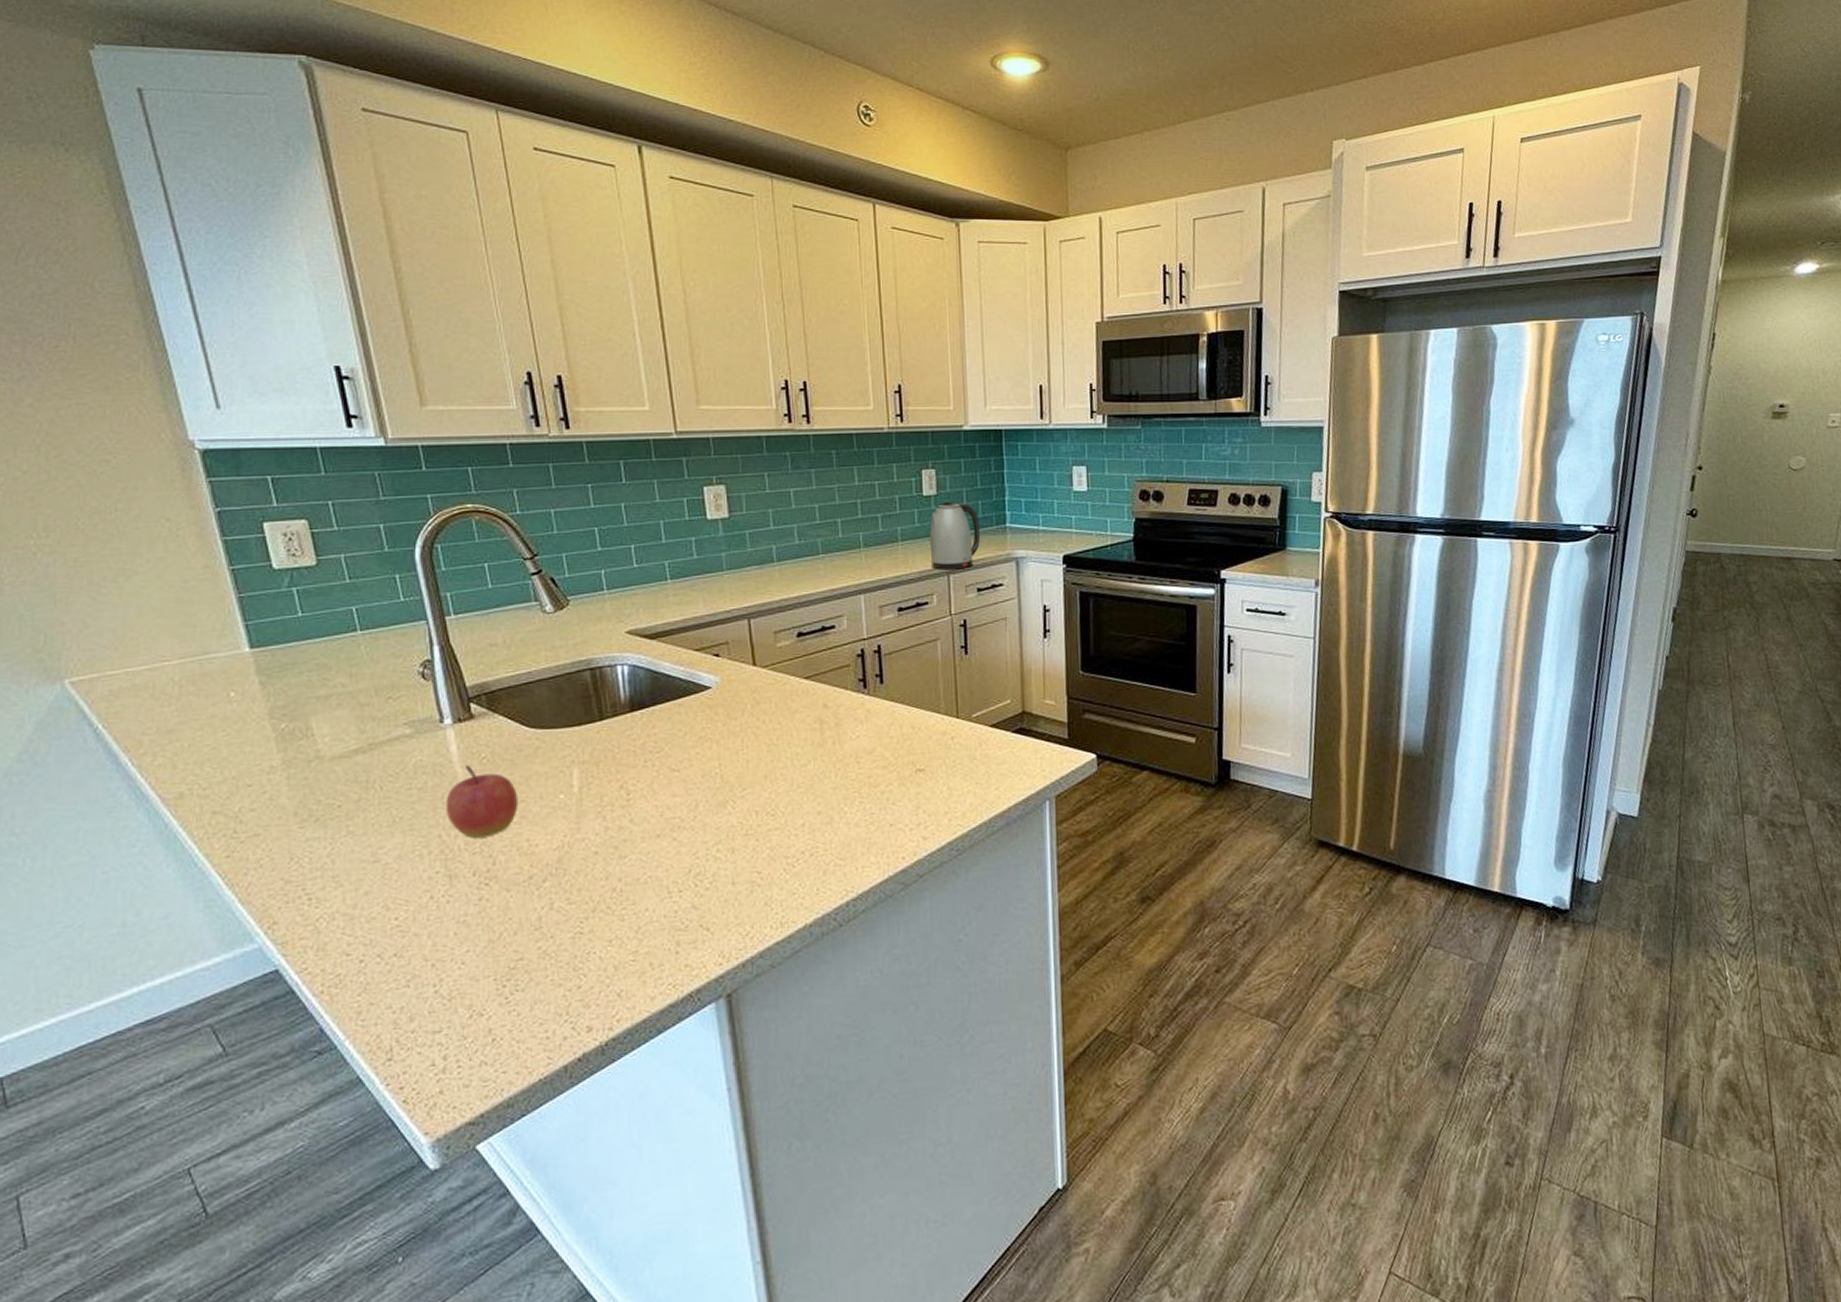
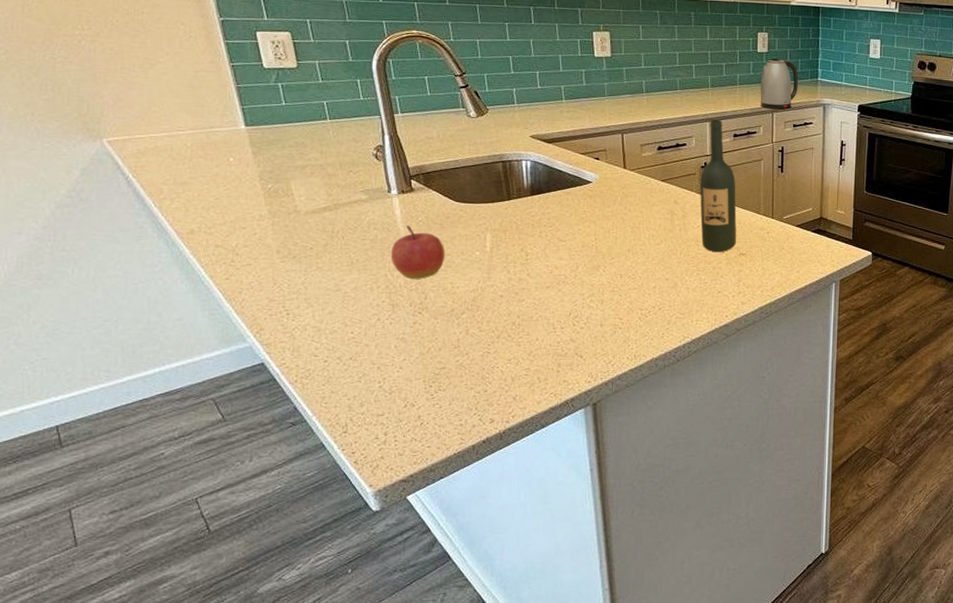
wine bottle: none [857,589,910,770] -> present [700,119,737,252]

